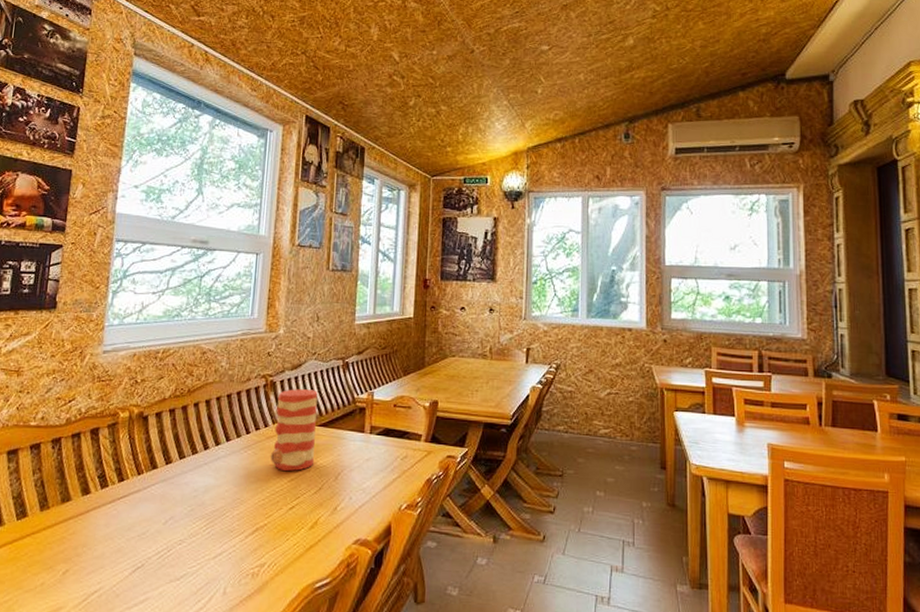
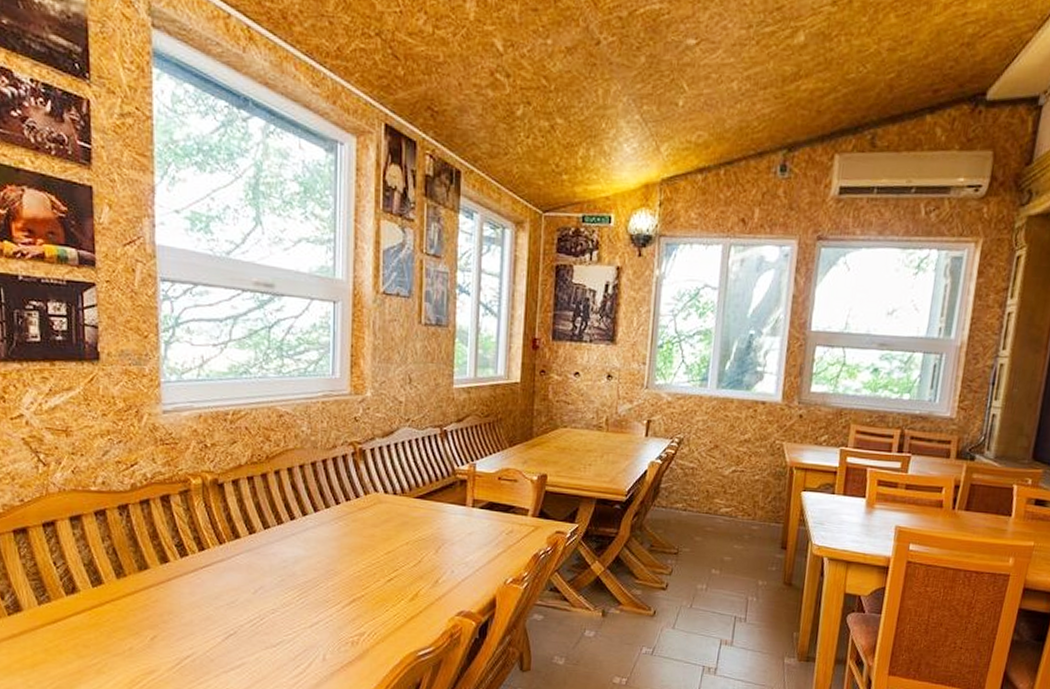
vase: present [271,389,318,472] -> none [365,458,413,544]

